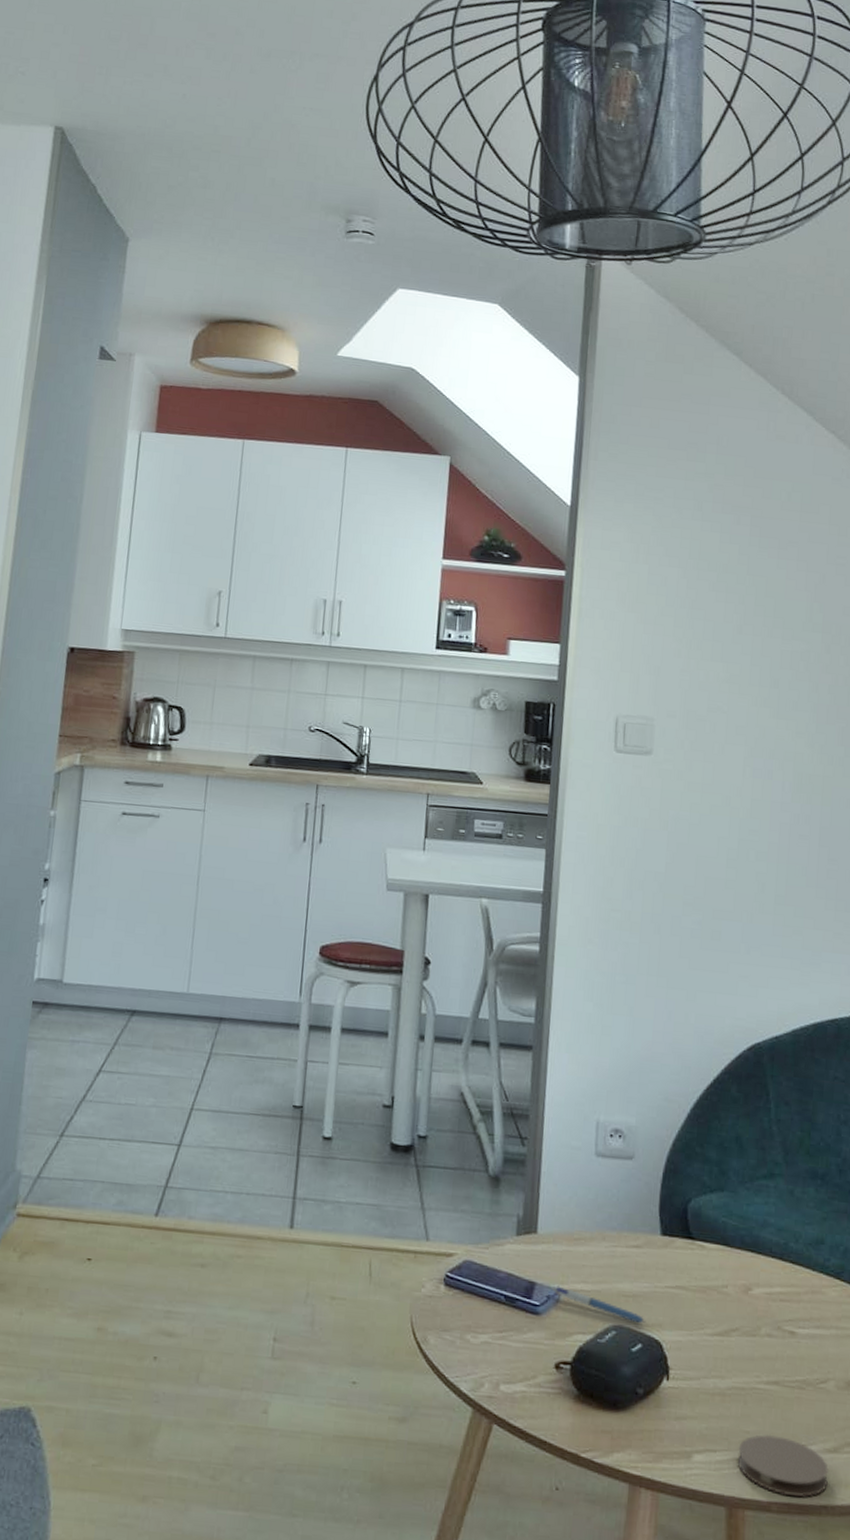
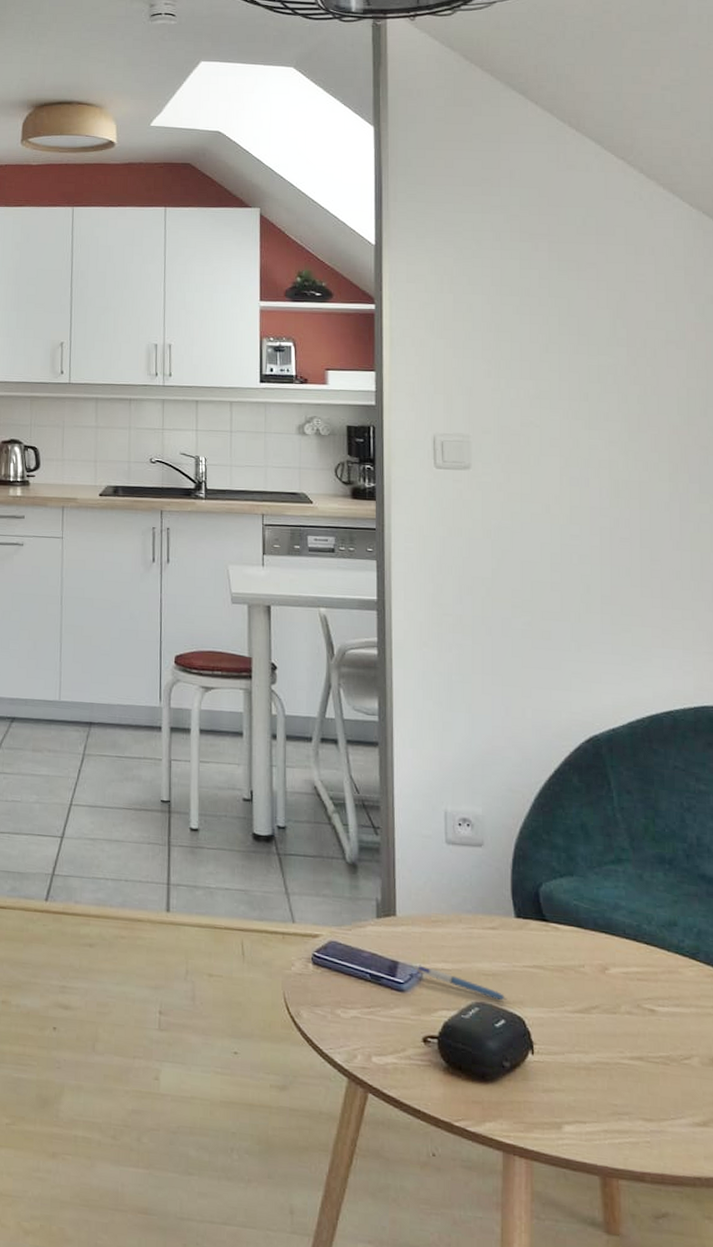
coaster: present [738,1434,829,1497] -> none [607,1107,700,1169]

